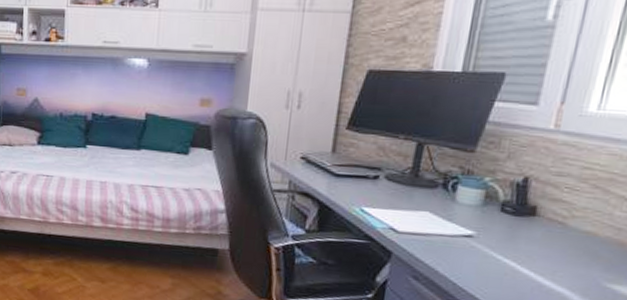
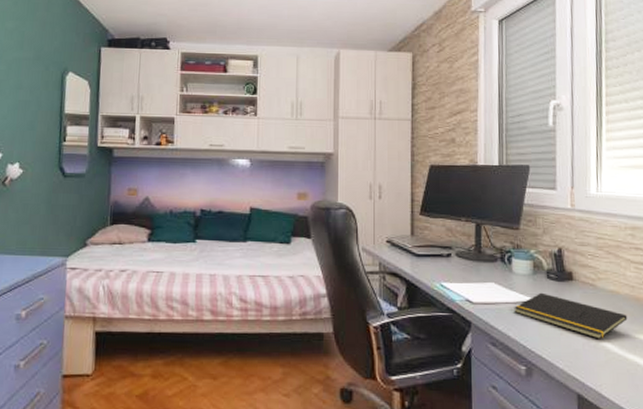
notepad: none [448,227,602,285] -> present [514,292,628,339]

